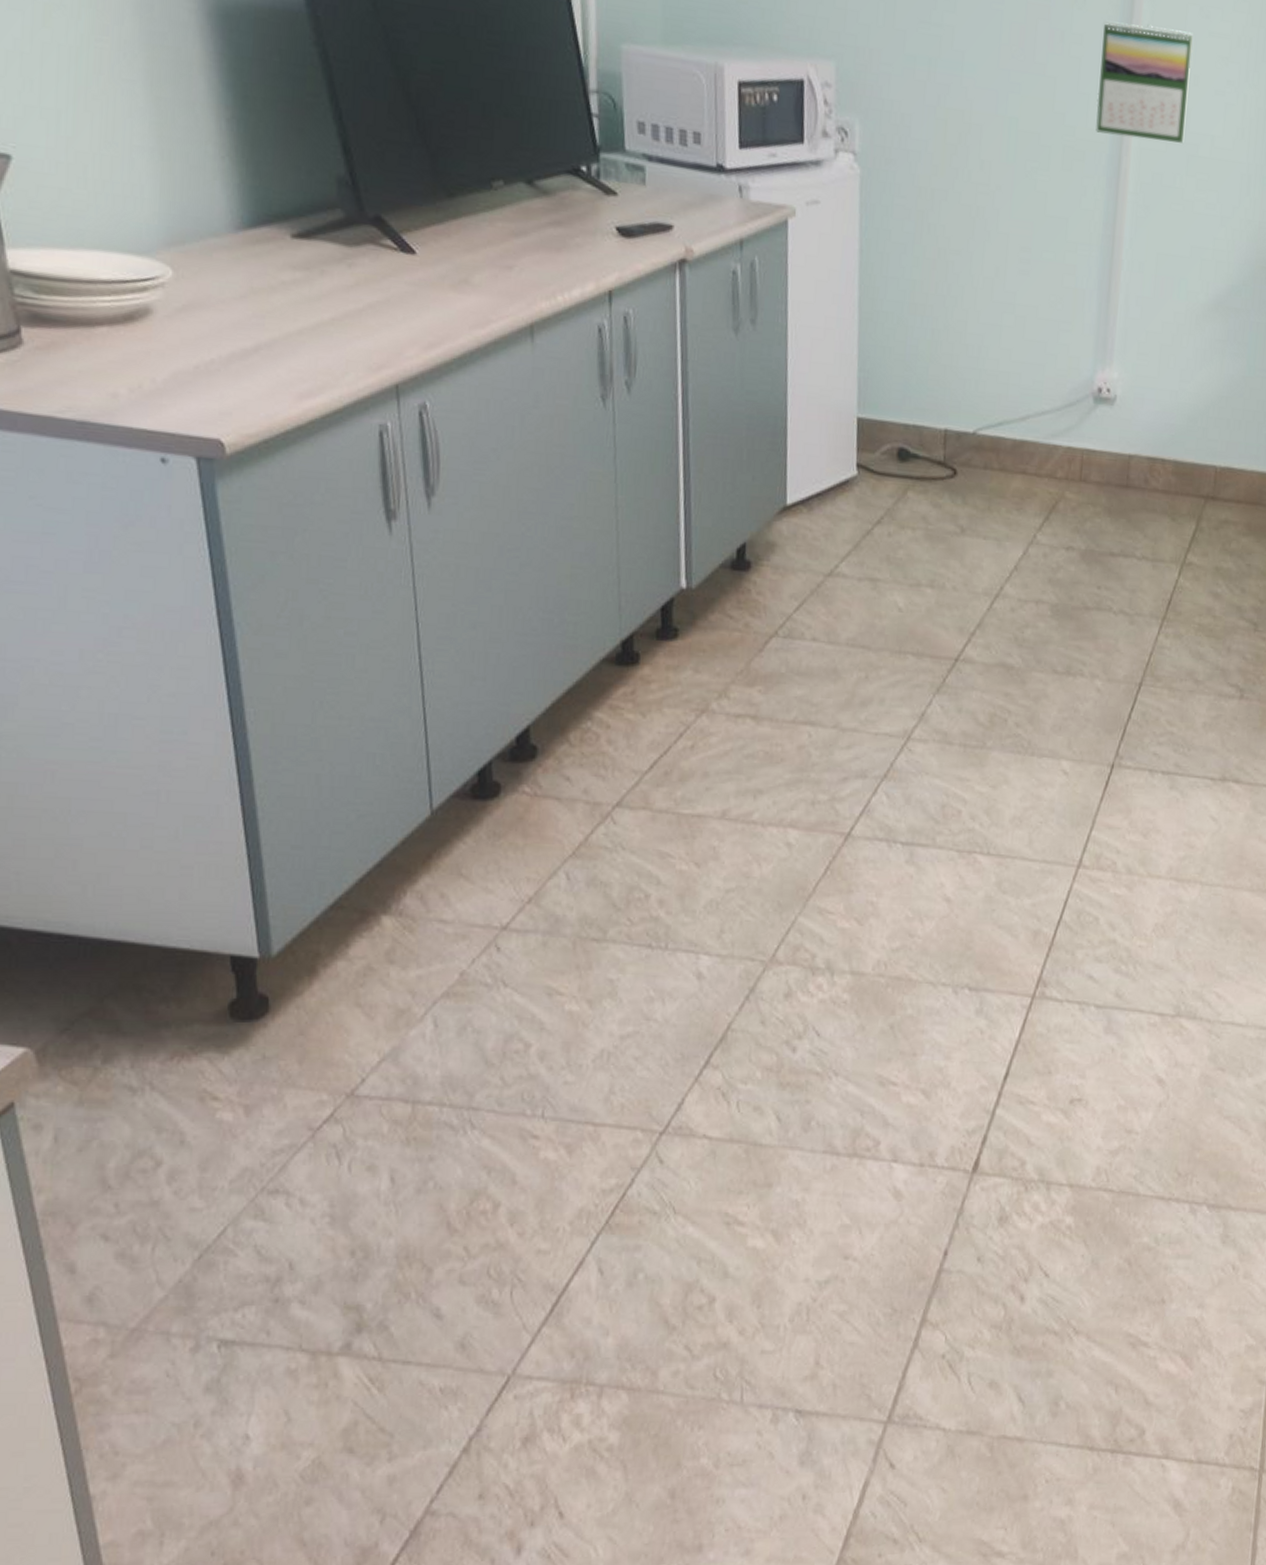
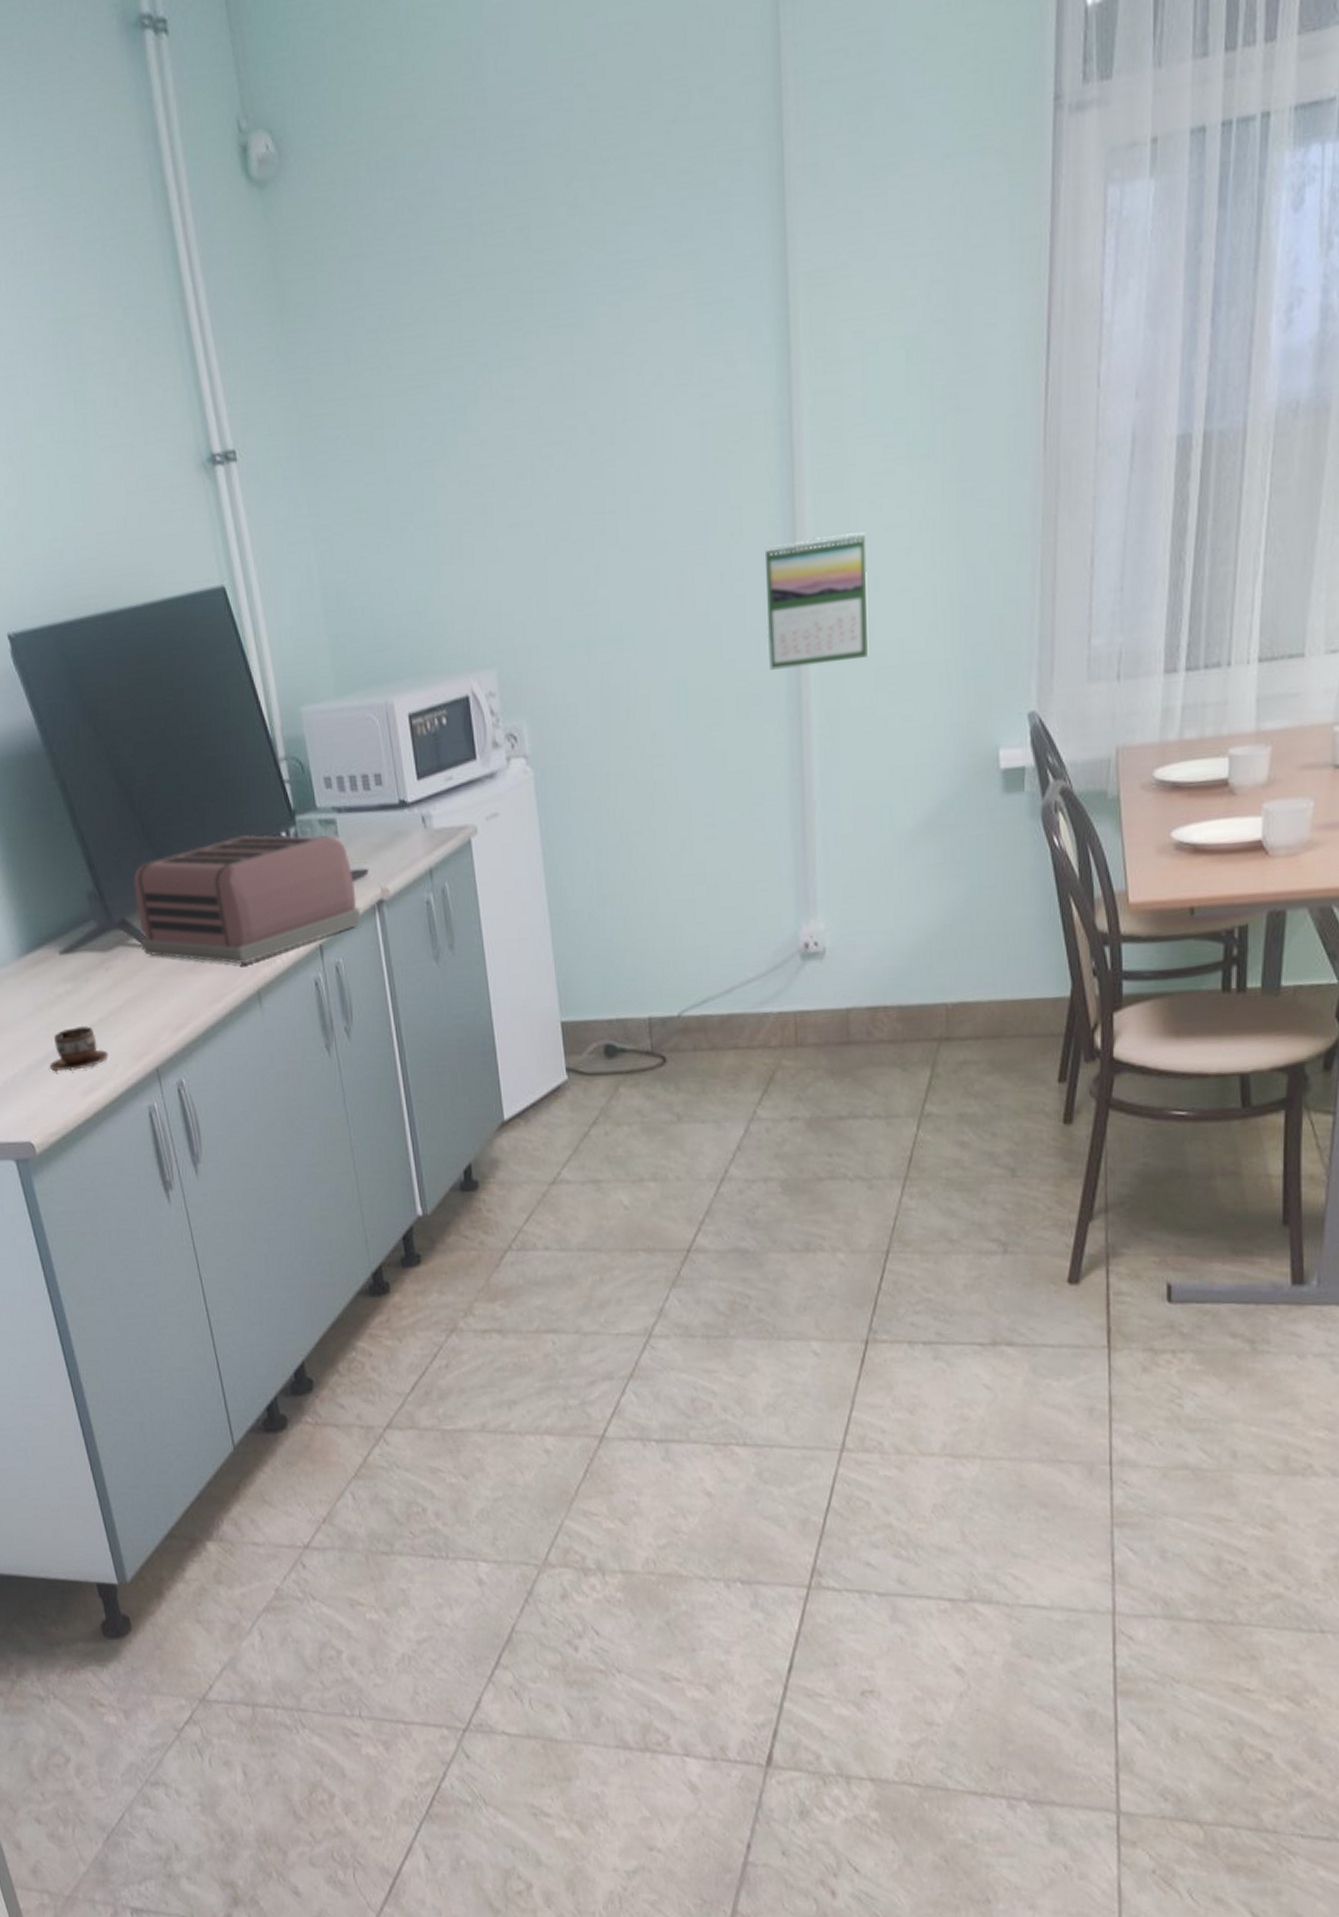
cup: none [258,320,337,371] -> present [49,1025,109,1072]
toaster: none [396,158,659,294] -> present [133,835,361,965]

